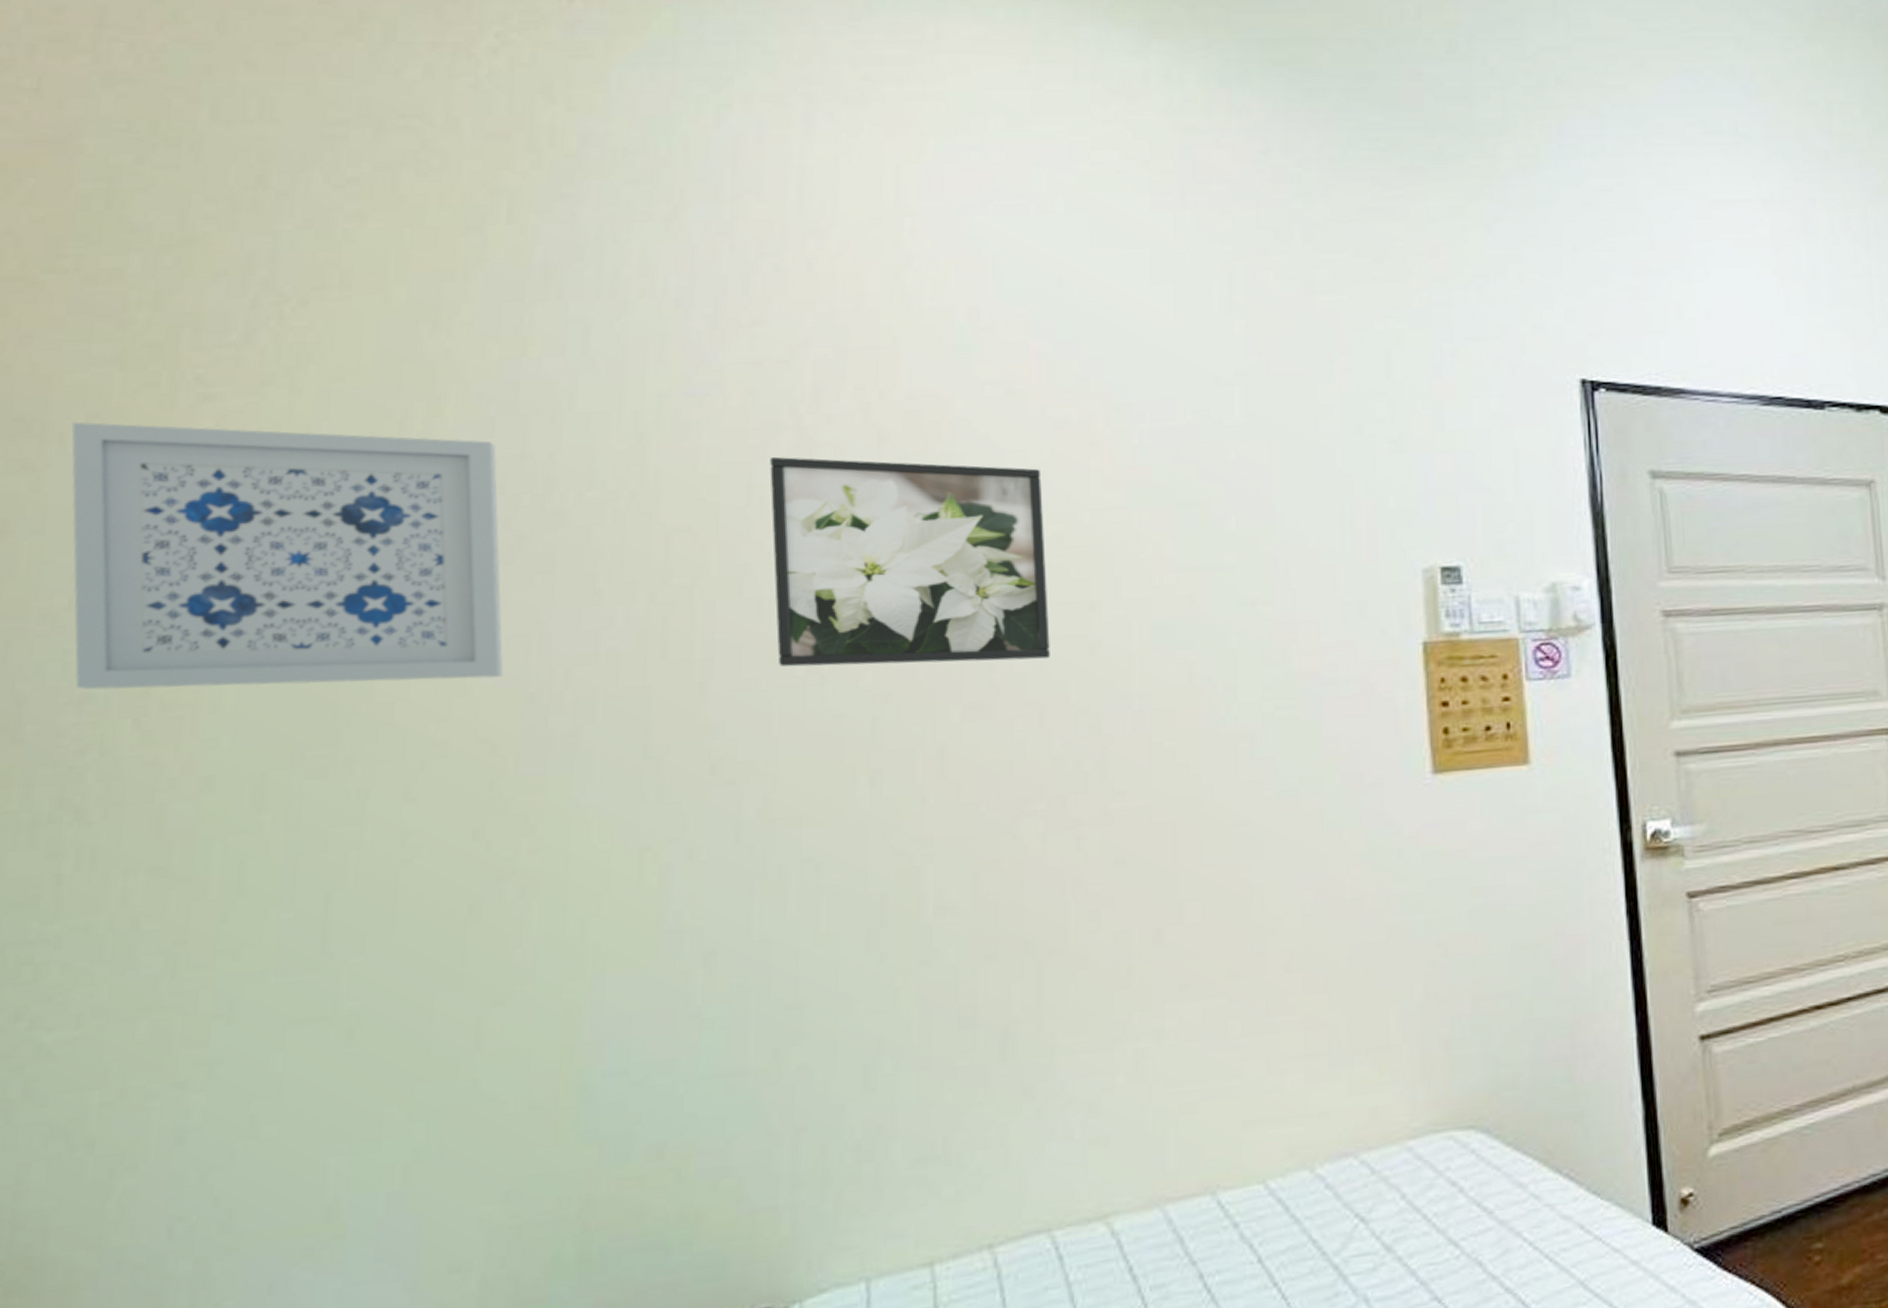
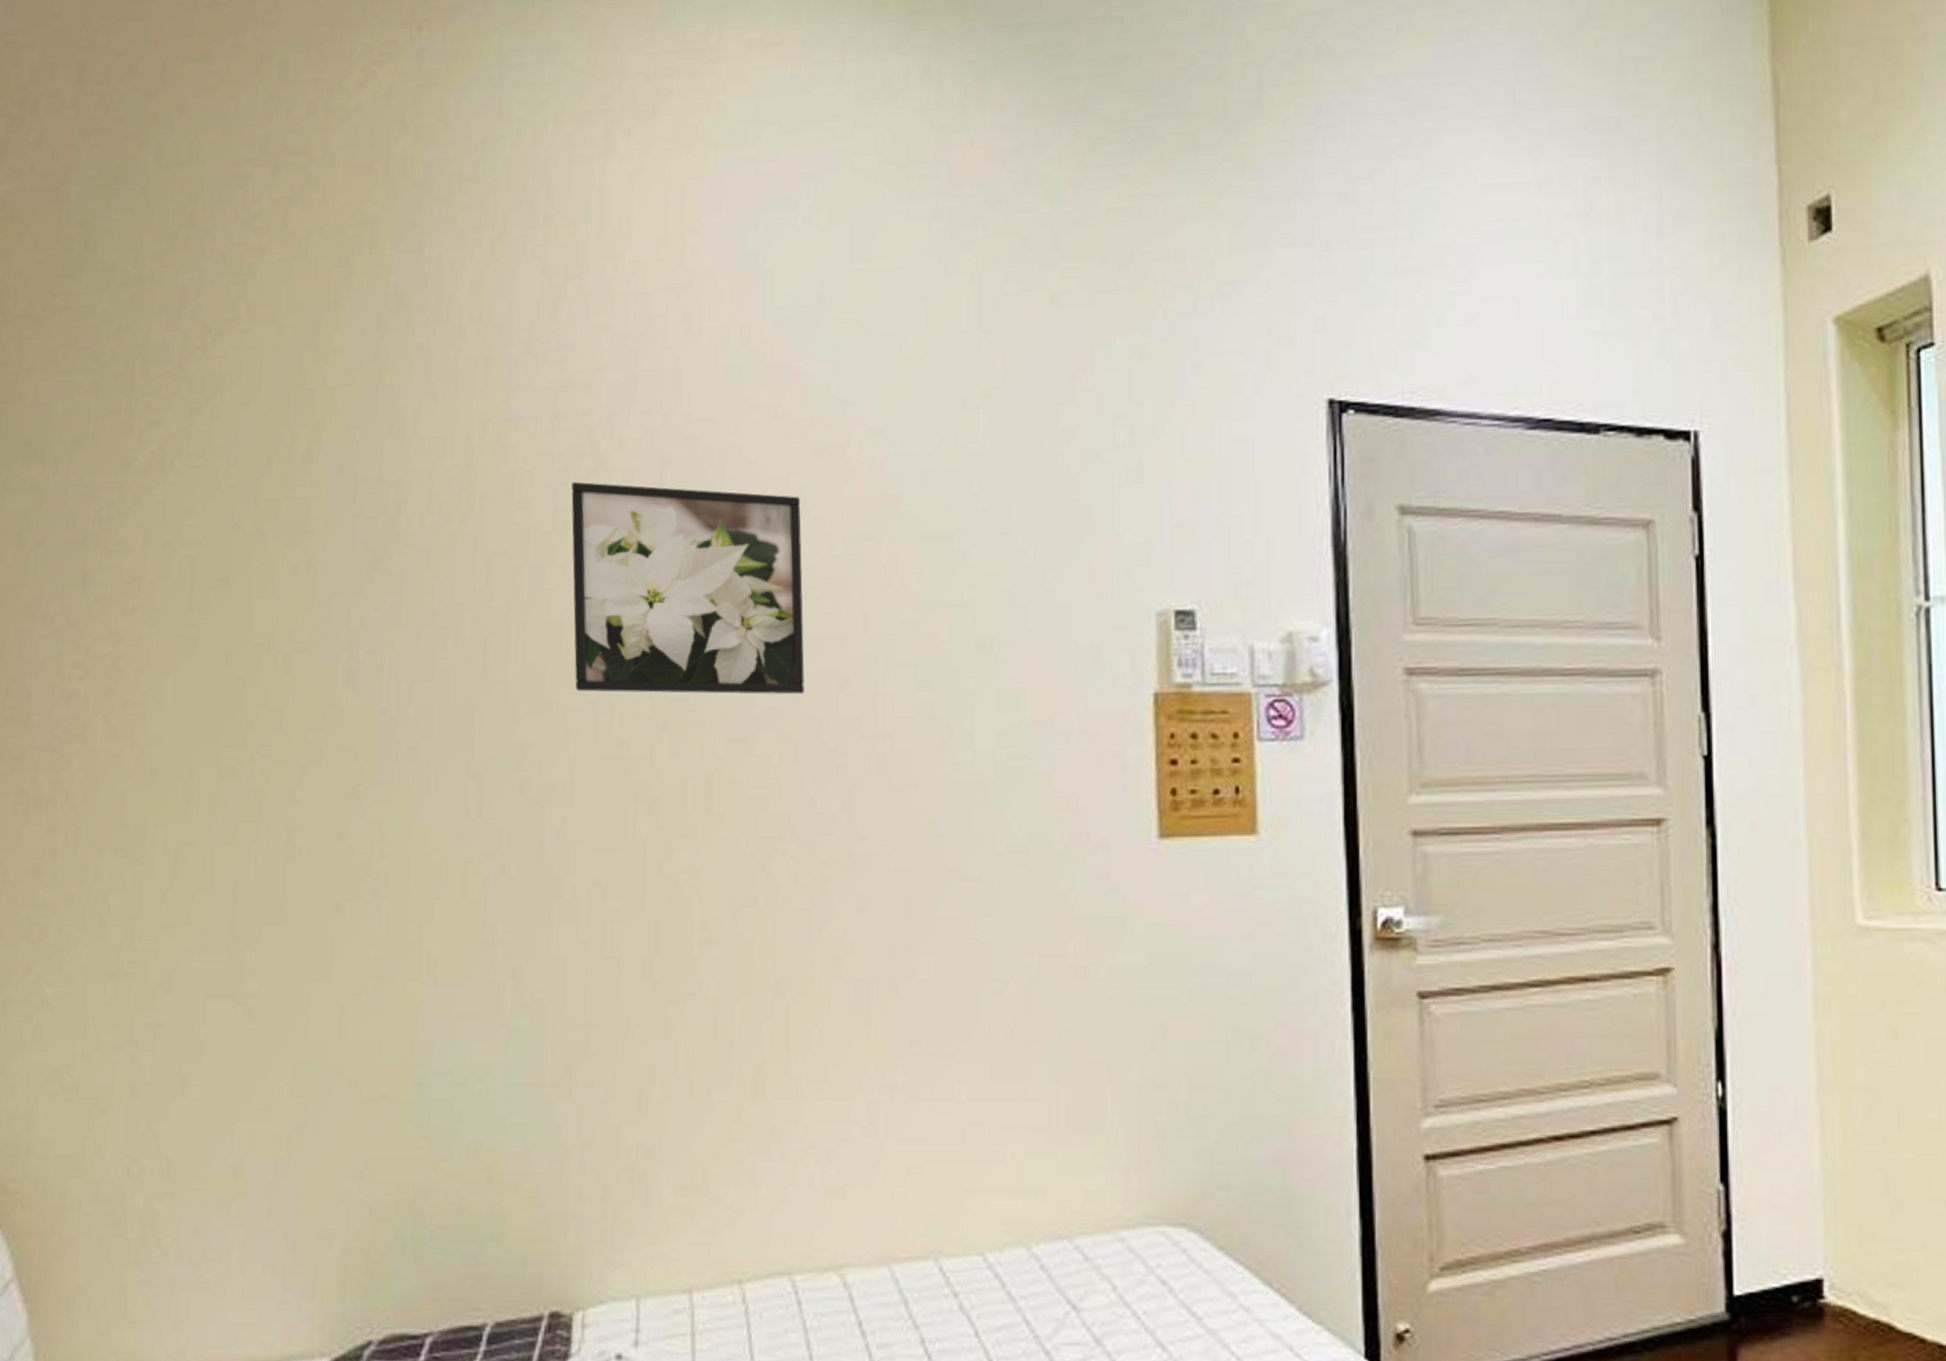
wall art: present [71,421,504,690] -> none [62,445,363,692]

